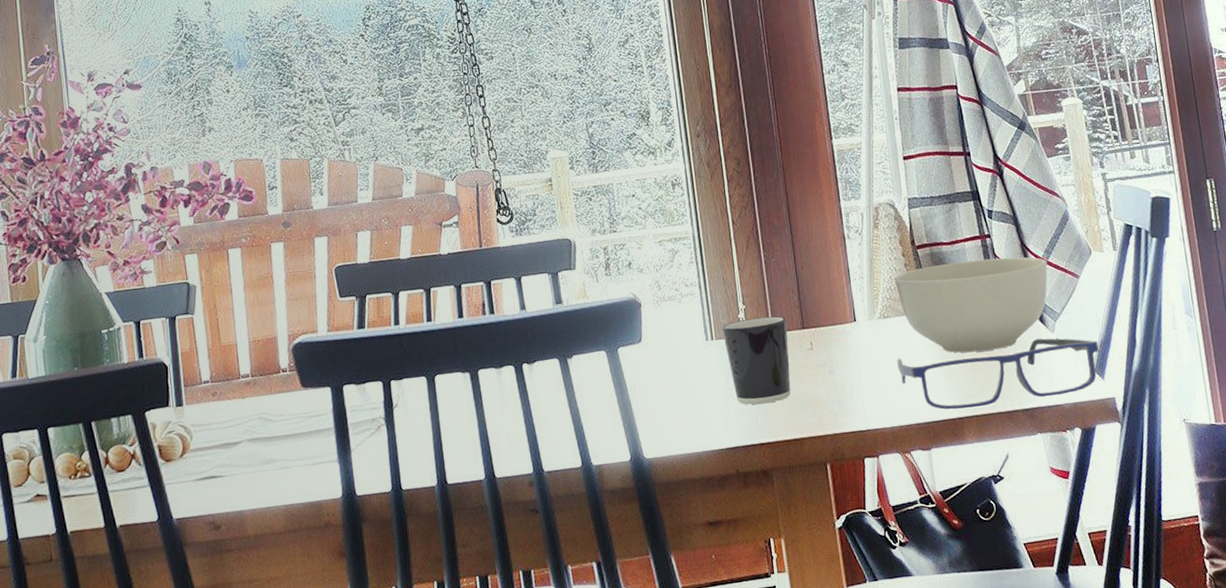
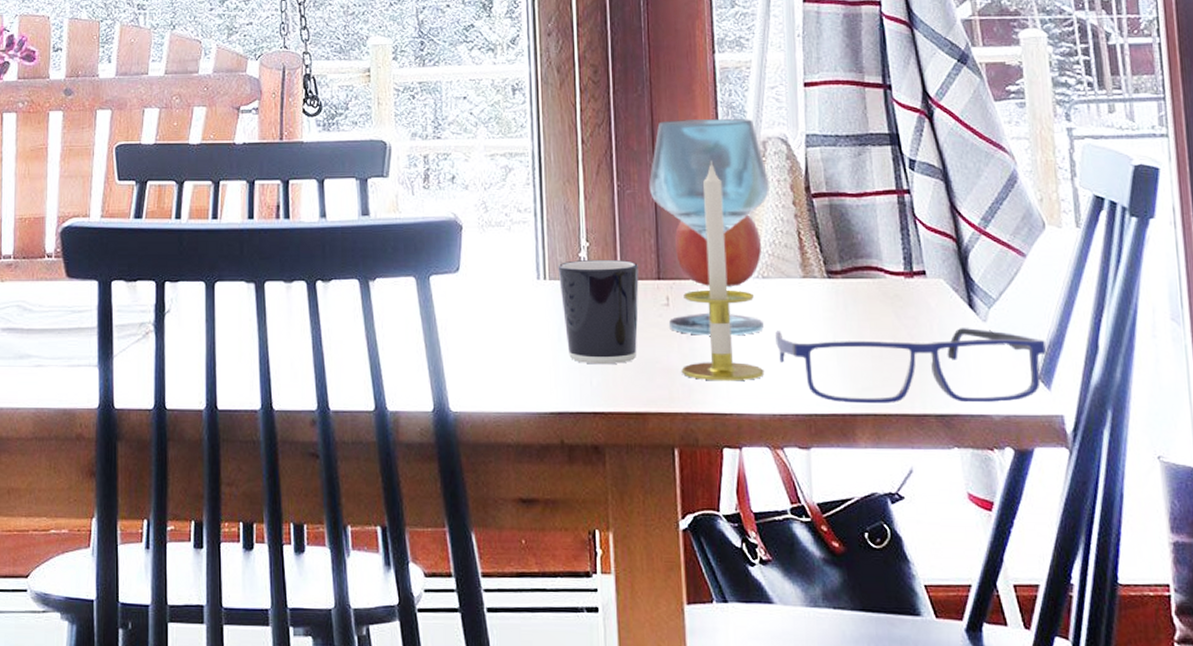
wine glass: none [788,190,888,370] -> present [648,119,769,336]
fruit: none [813,268,882,330] -> present [674,214,762,286]
candle: none [824,227,892,406] -> present [681,161,765,381]
bowl: present [894,257,1048,353] -> none [780,219,984,335]

